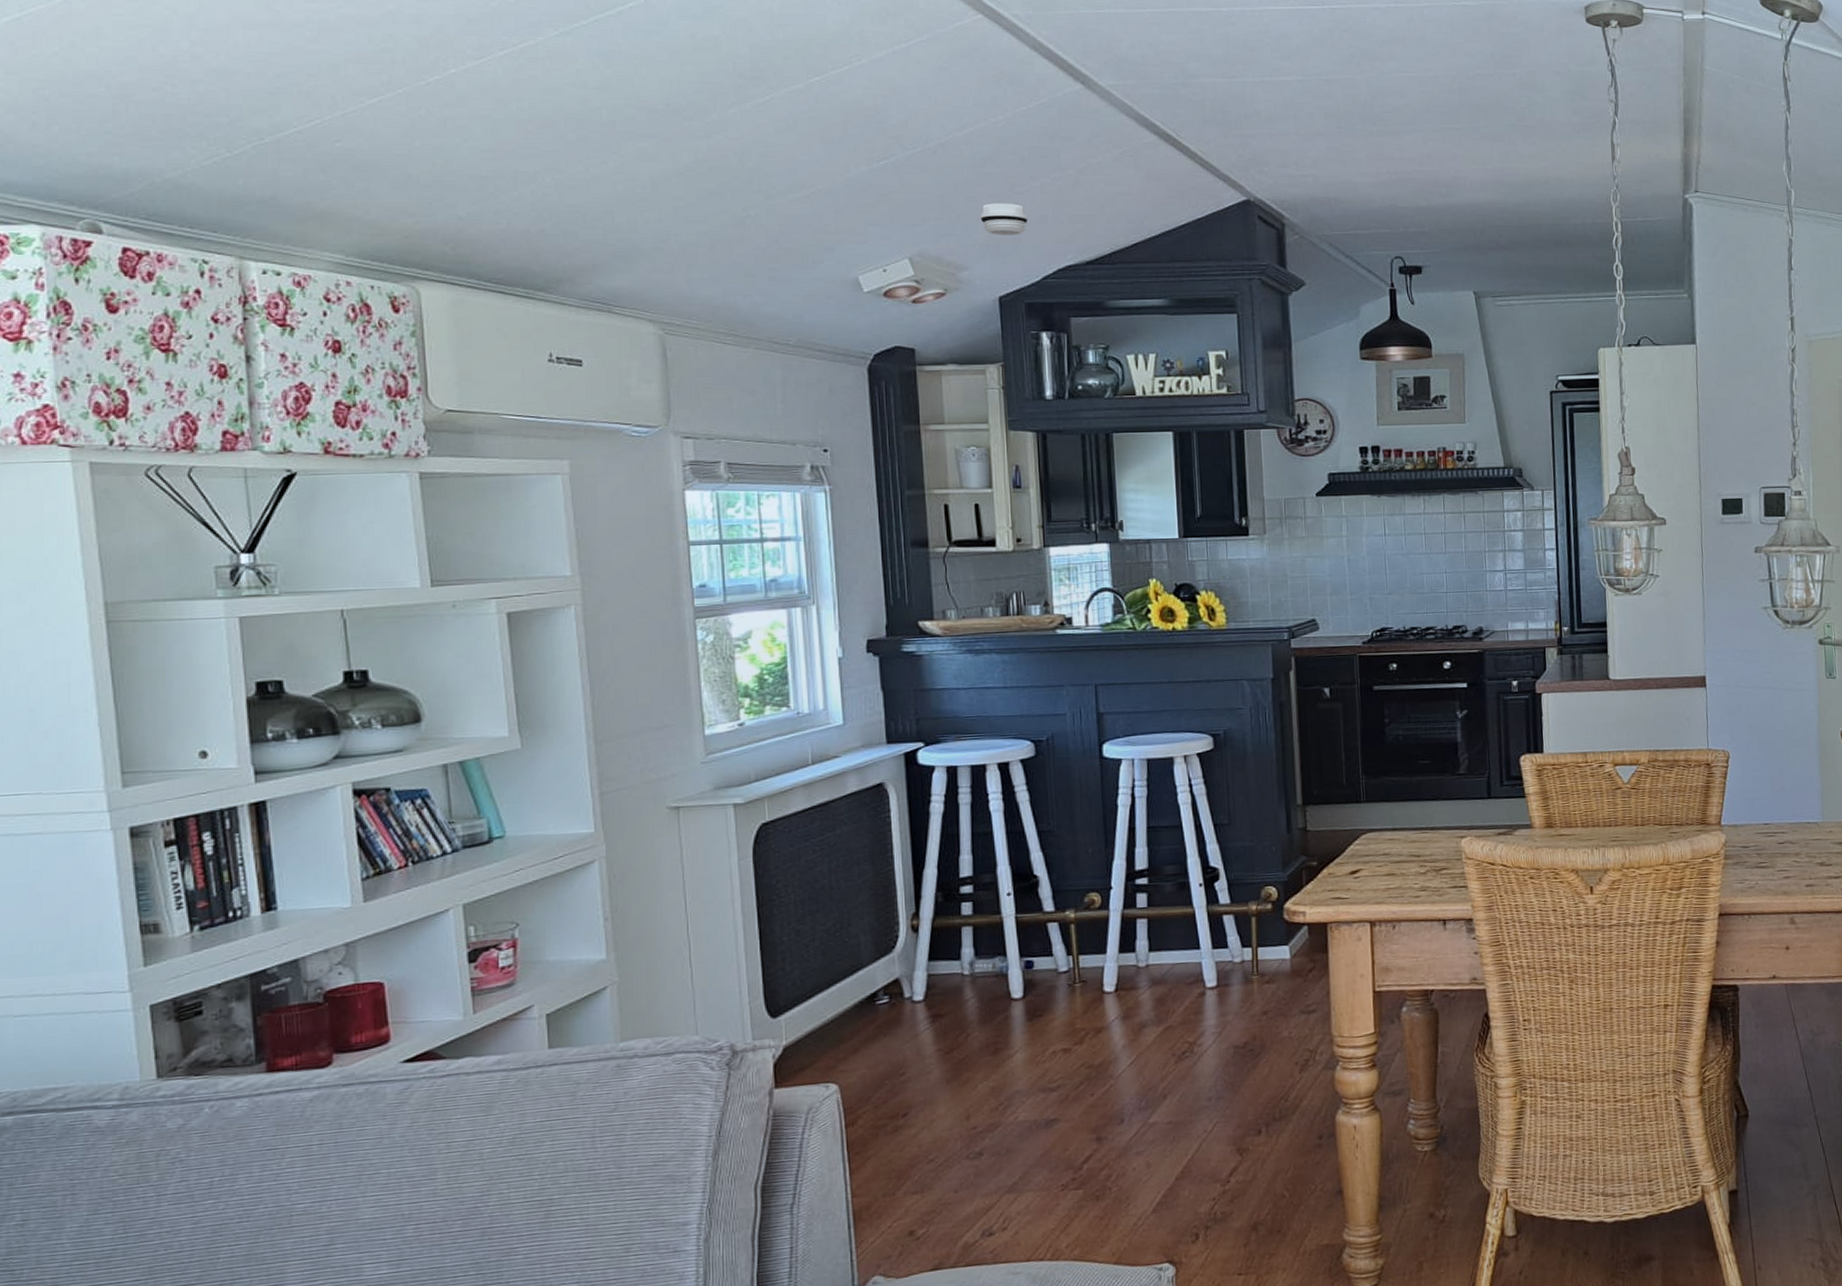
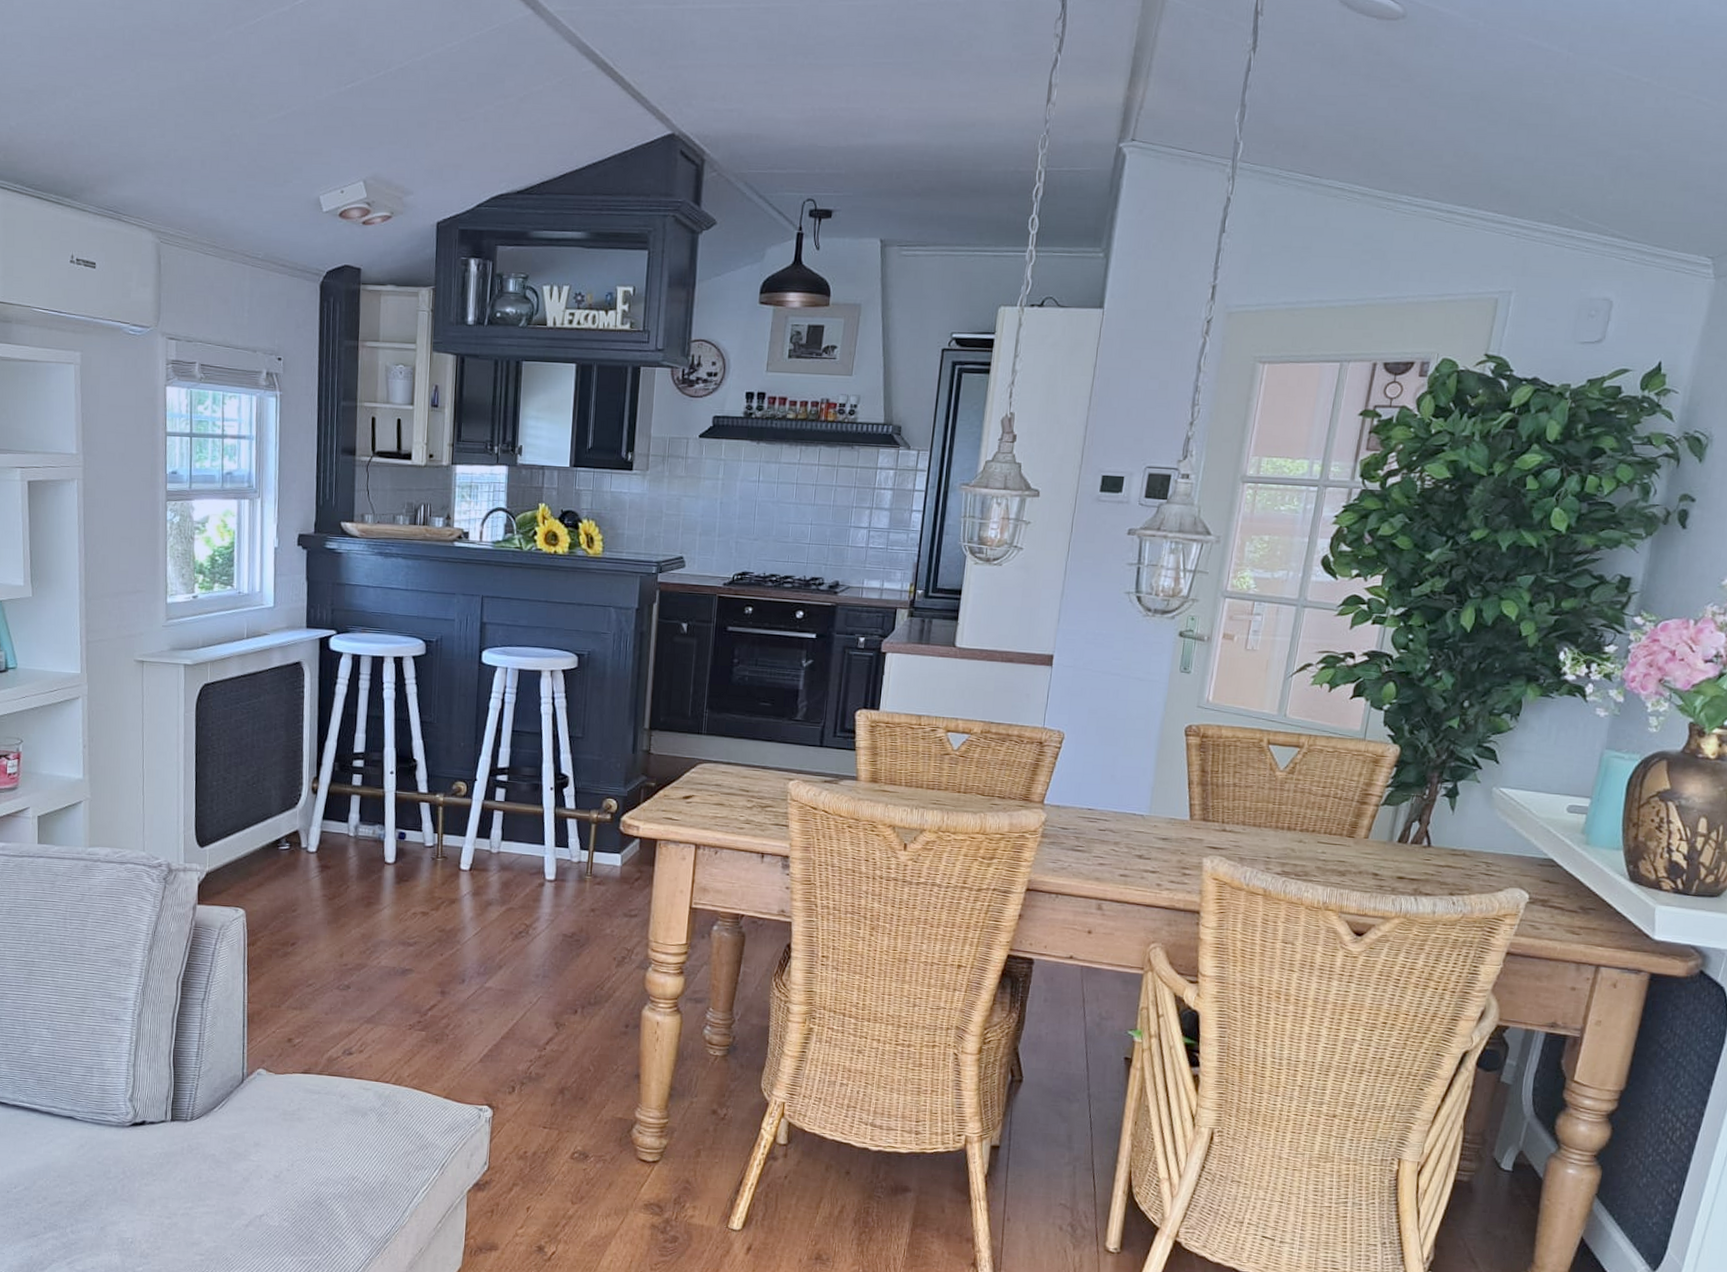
smoke detector: present [980,203,1029,235] -> none [428,129,471,162]

